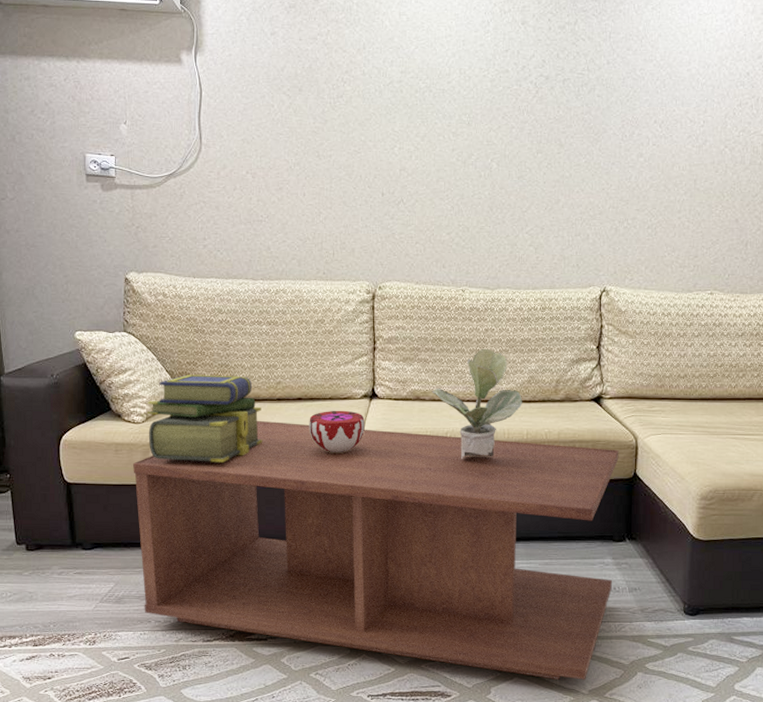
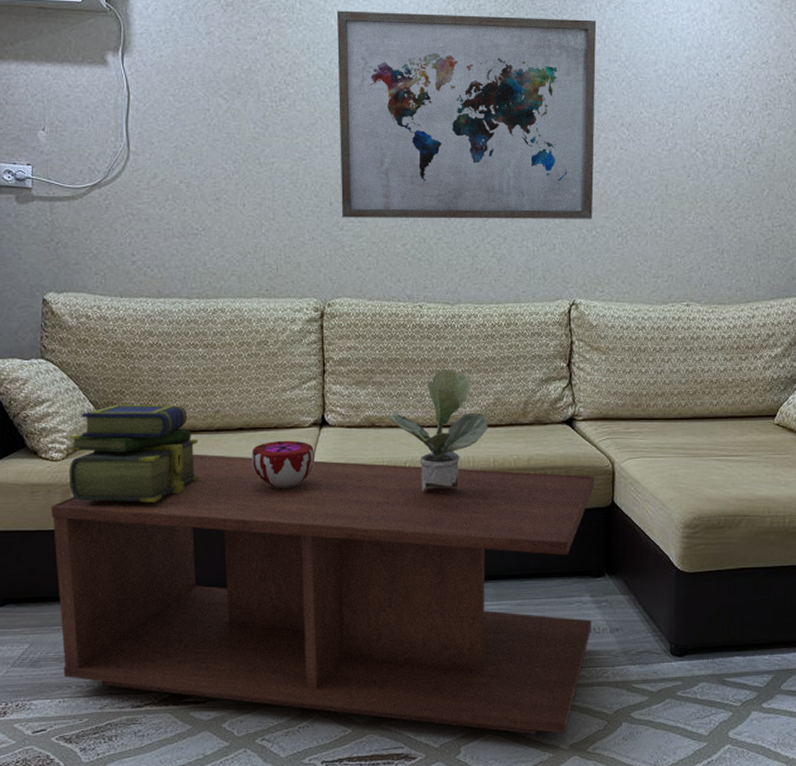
wall art: none [391,12,634,211] -> present [337,10,597,219]

